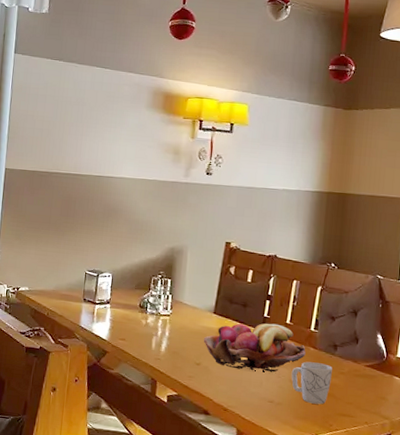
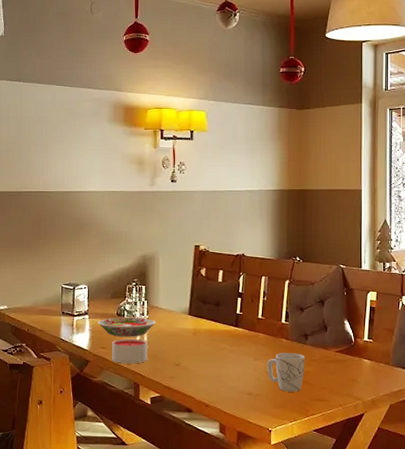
bowl: none [119,308,180,332] -> present [98,316,156,337]
candle: none [131,332,169,359] -> present [112,338,147,364]
fruit basket: present [203,323,306,372] -> none [181,319,279,367]

